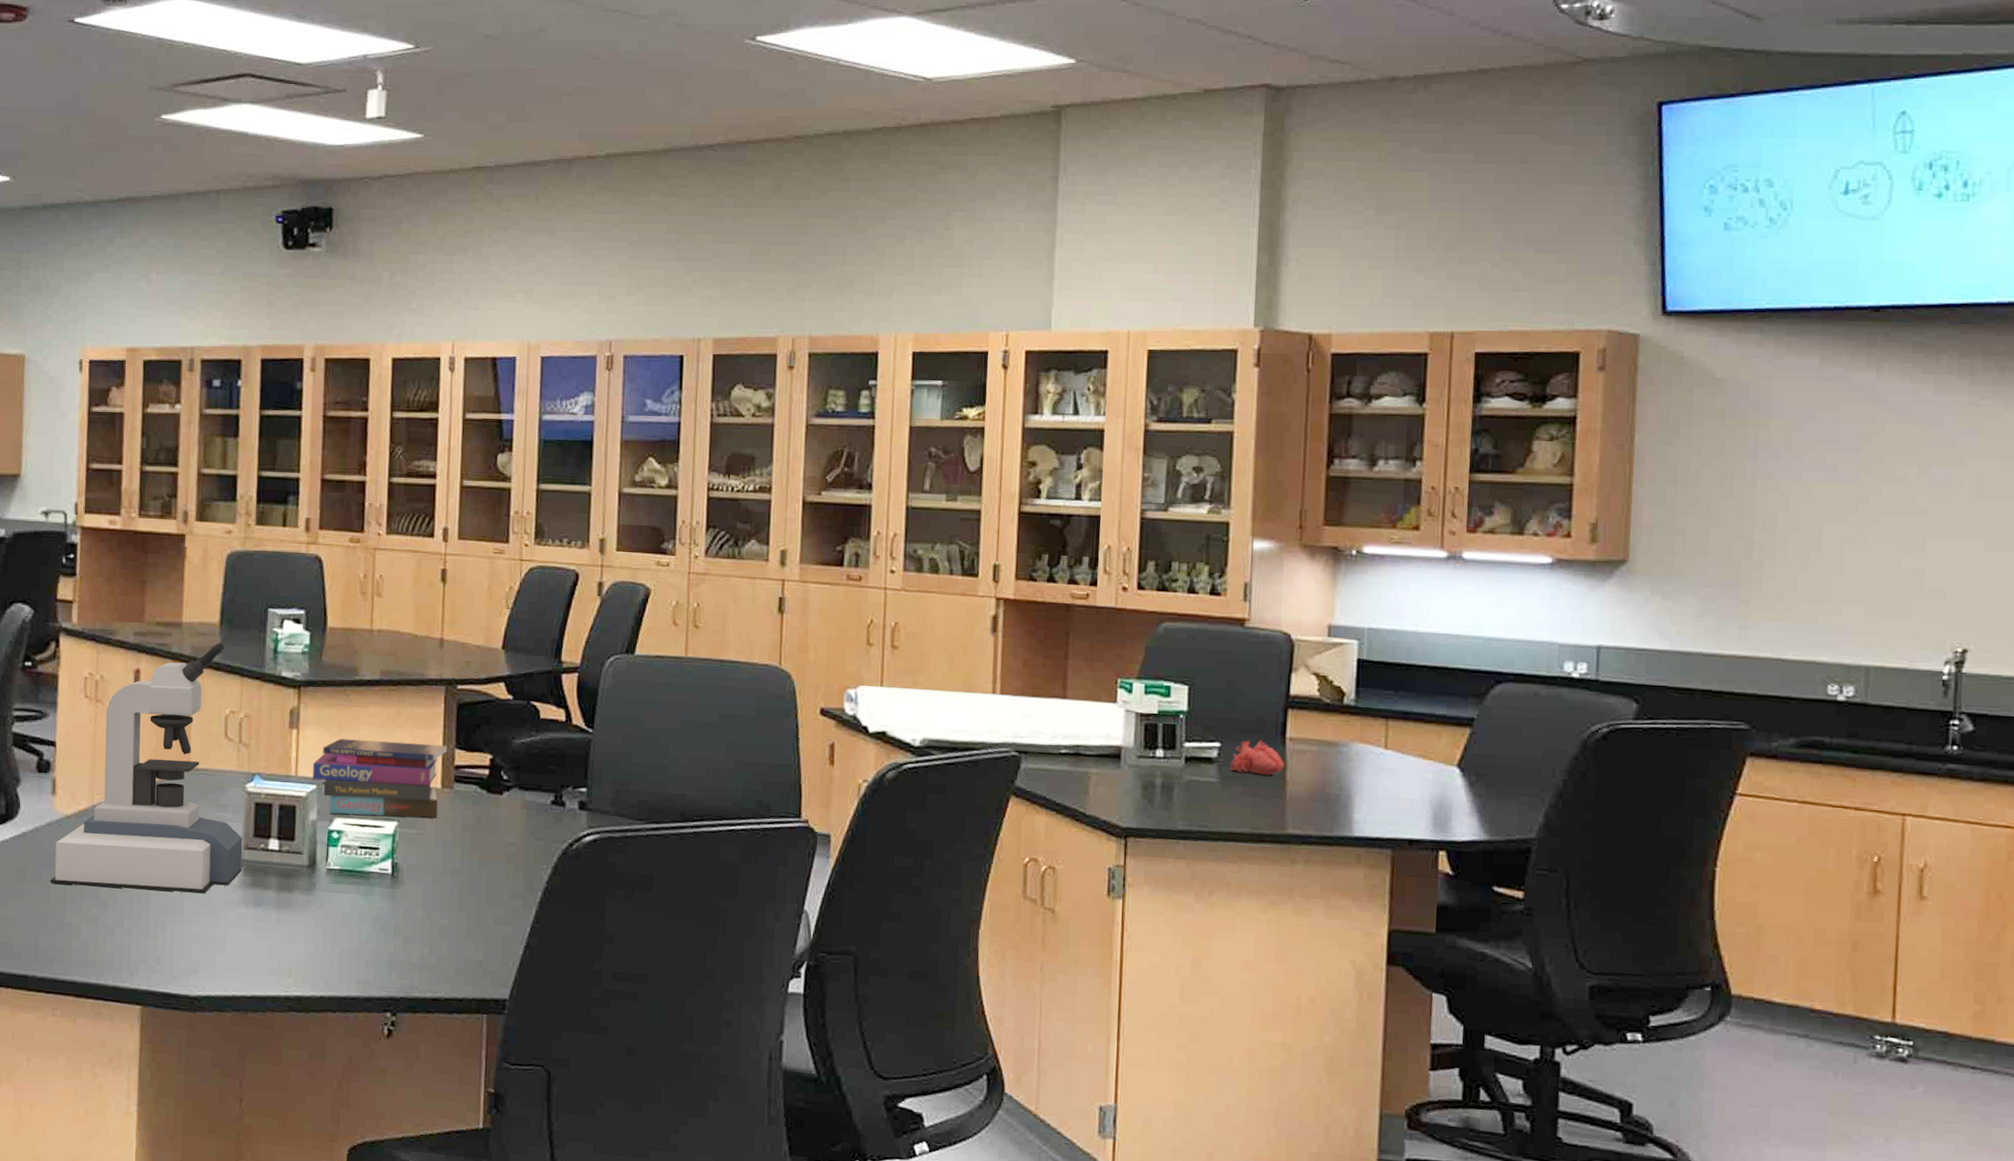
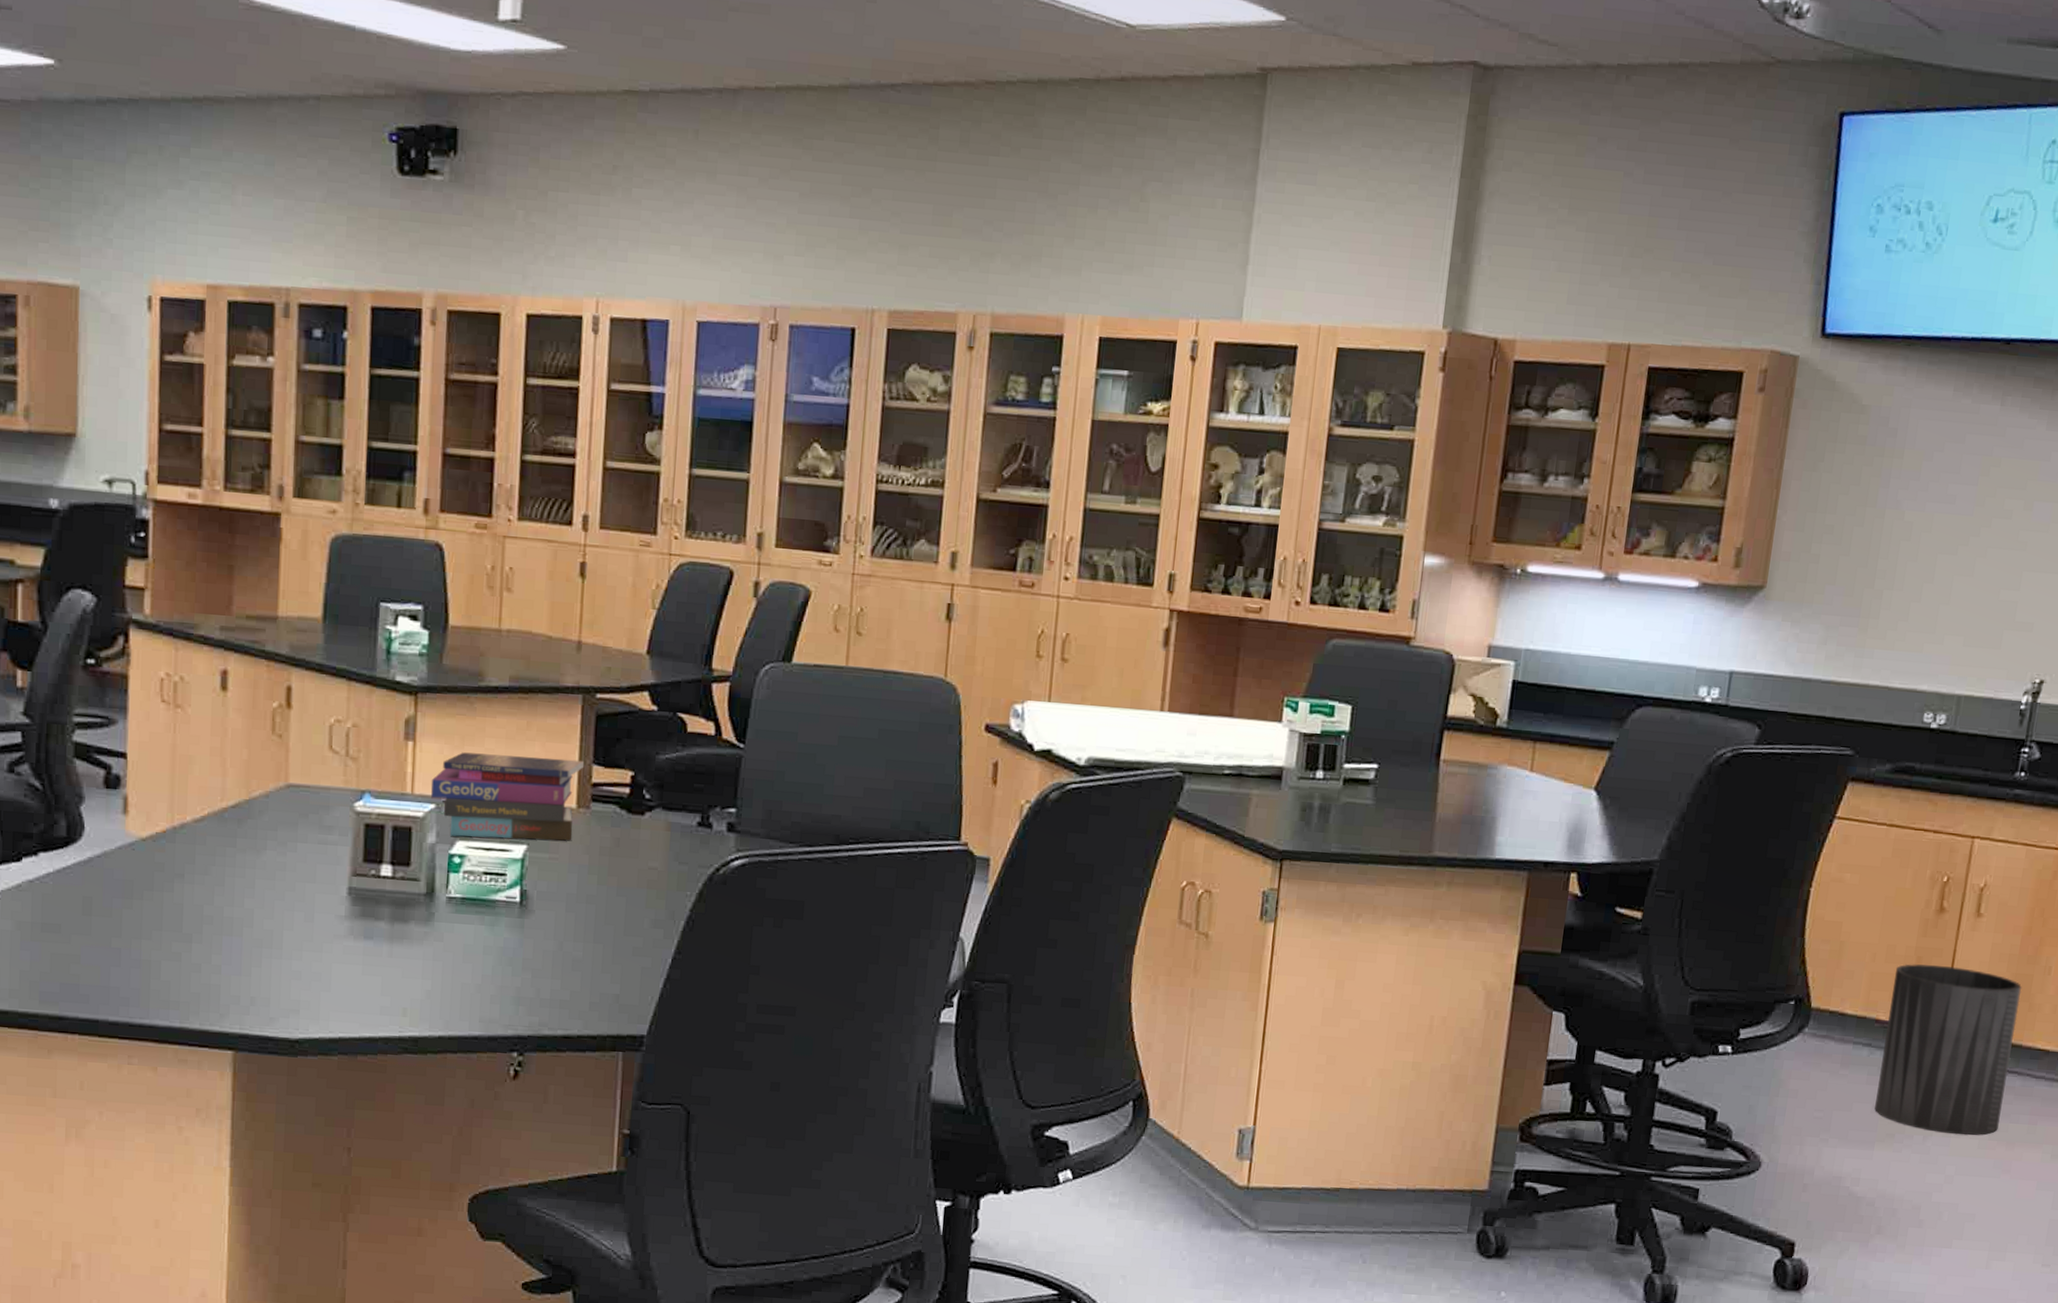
microscope: present [50,642,243,894] -> none [122,640,351,926]
anatomical heart: present [1229,740,1284,775] -> none [1385,762,1437,798]
trash can: none [1821,949,1987,1139] -> present [1874,963,2022,1135]

